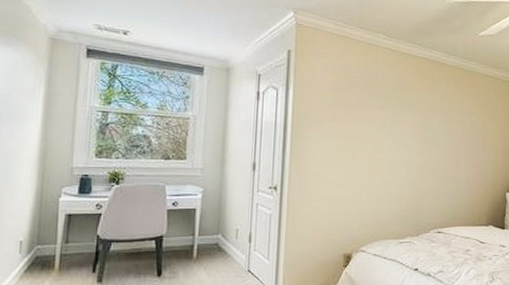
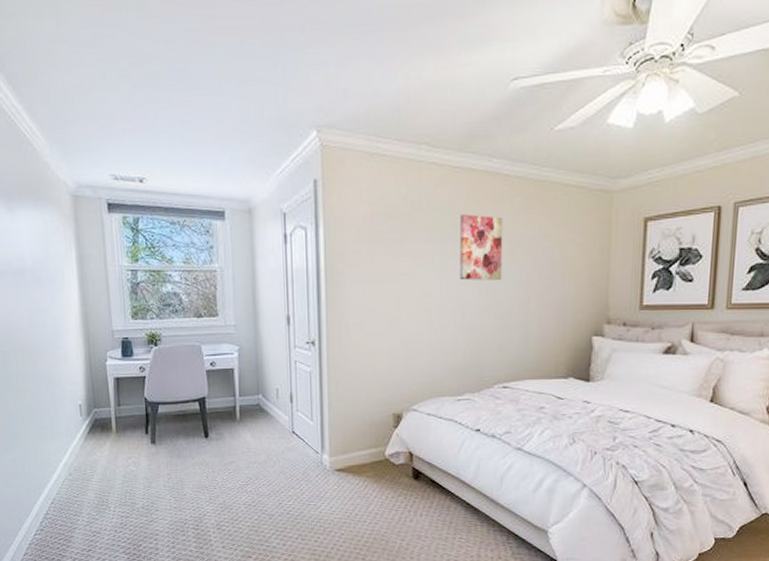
wall art: none [405,90,440,144] -> present [460,214,503,281]

